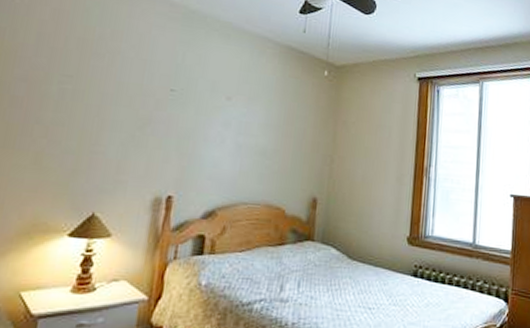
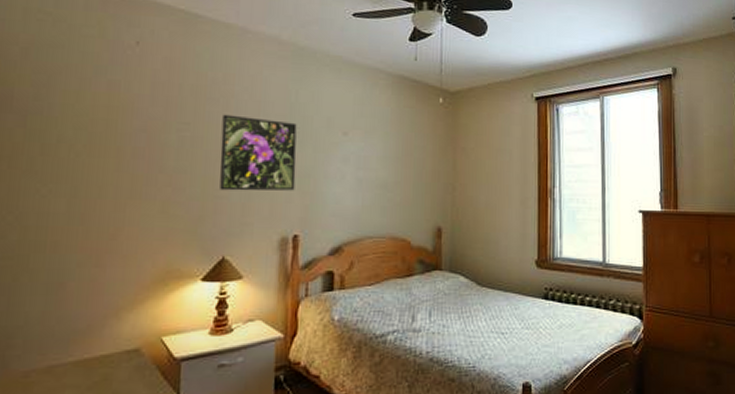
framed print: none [96,70,181,151] -> present [220,114,297,191]

